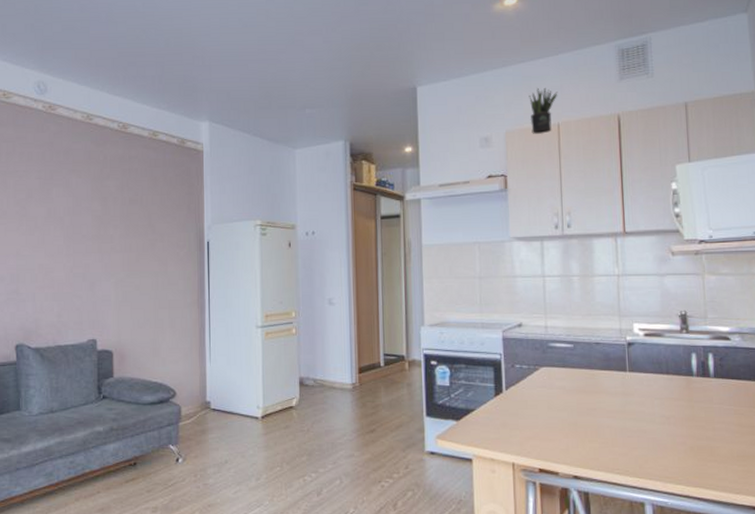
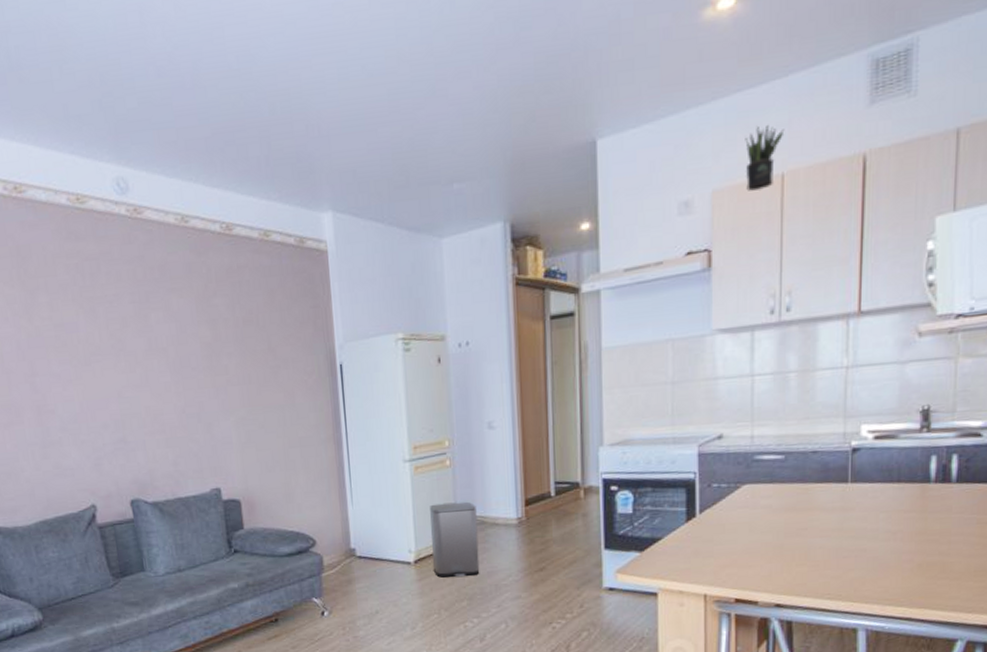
pedal bin: none [276,366,319,433] -> present [430,501,480,578]

